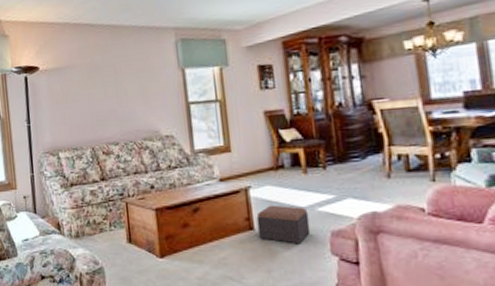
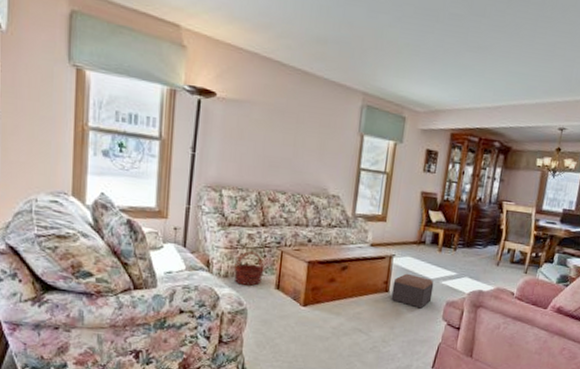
basket: none [82,206,113,243] -> present [233,250,264,286]

